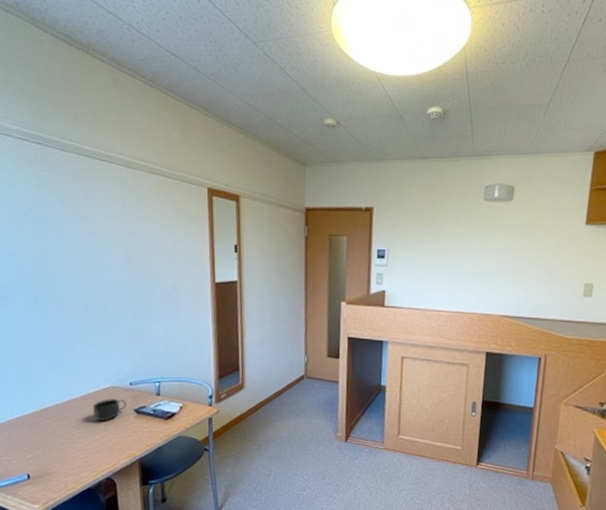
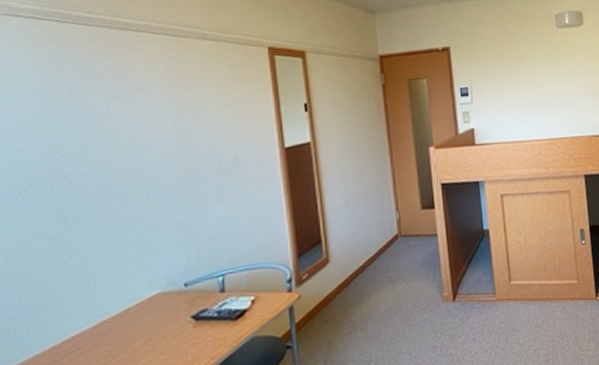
mug: present [92,399,126,421] -> none [134,306,181,341]

